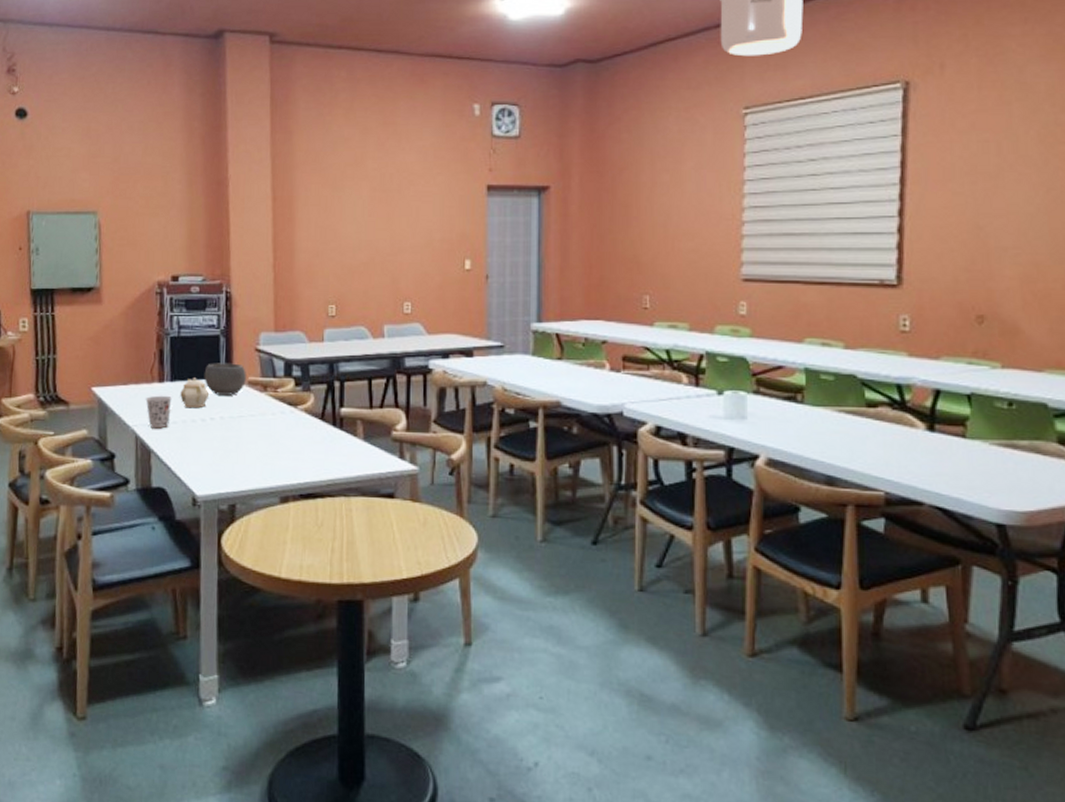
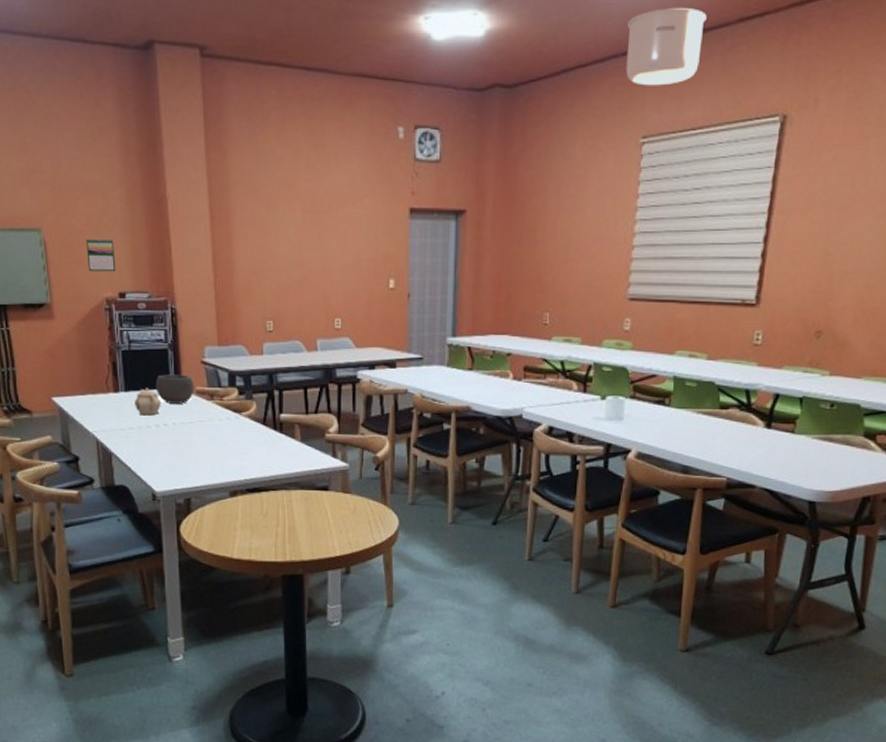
calendar: none [141,221,171,254] -> present [86,238,116,272]
cup: present [145,395,172,429] -> none [103,404,127,434]

